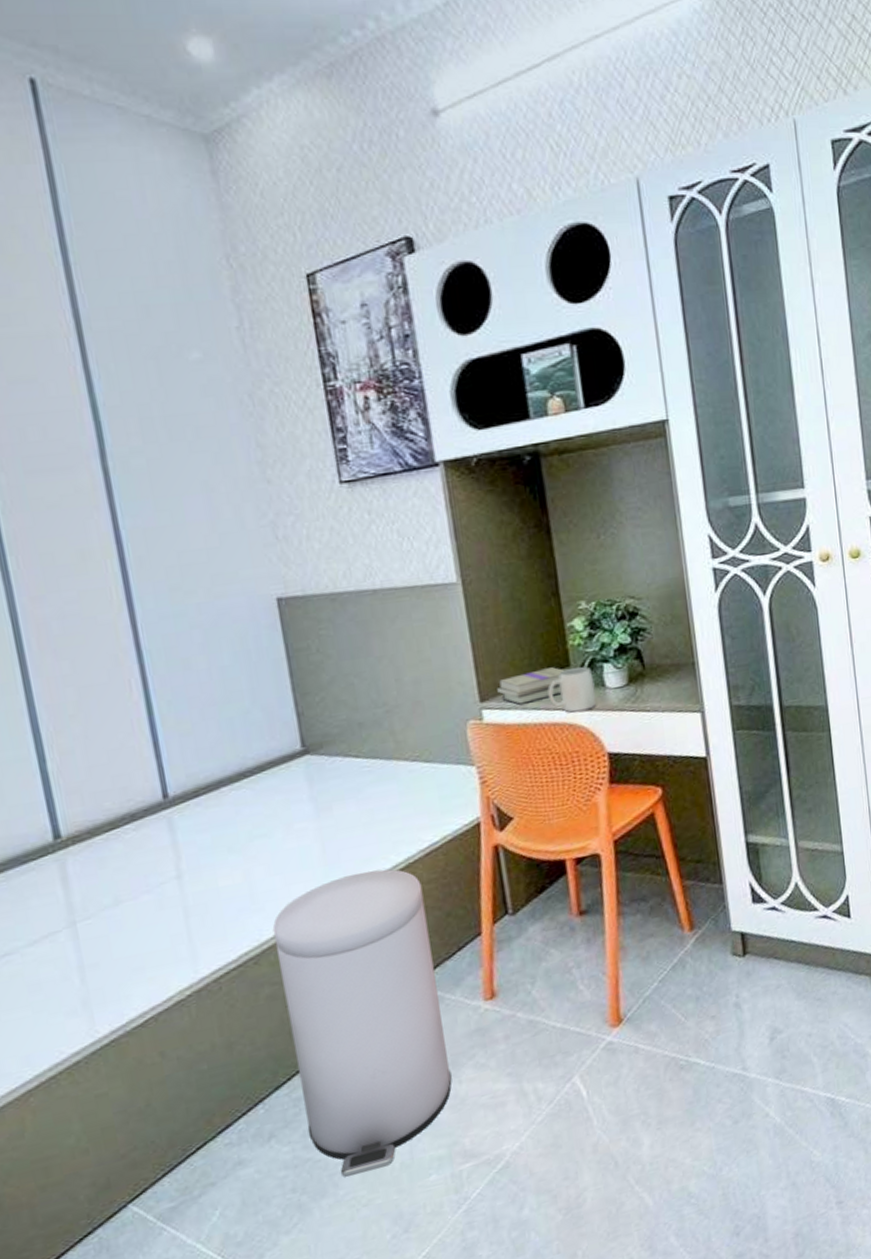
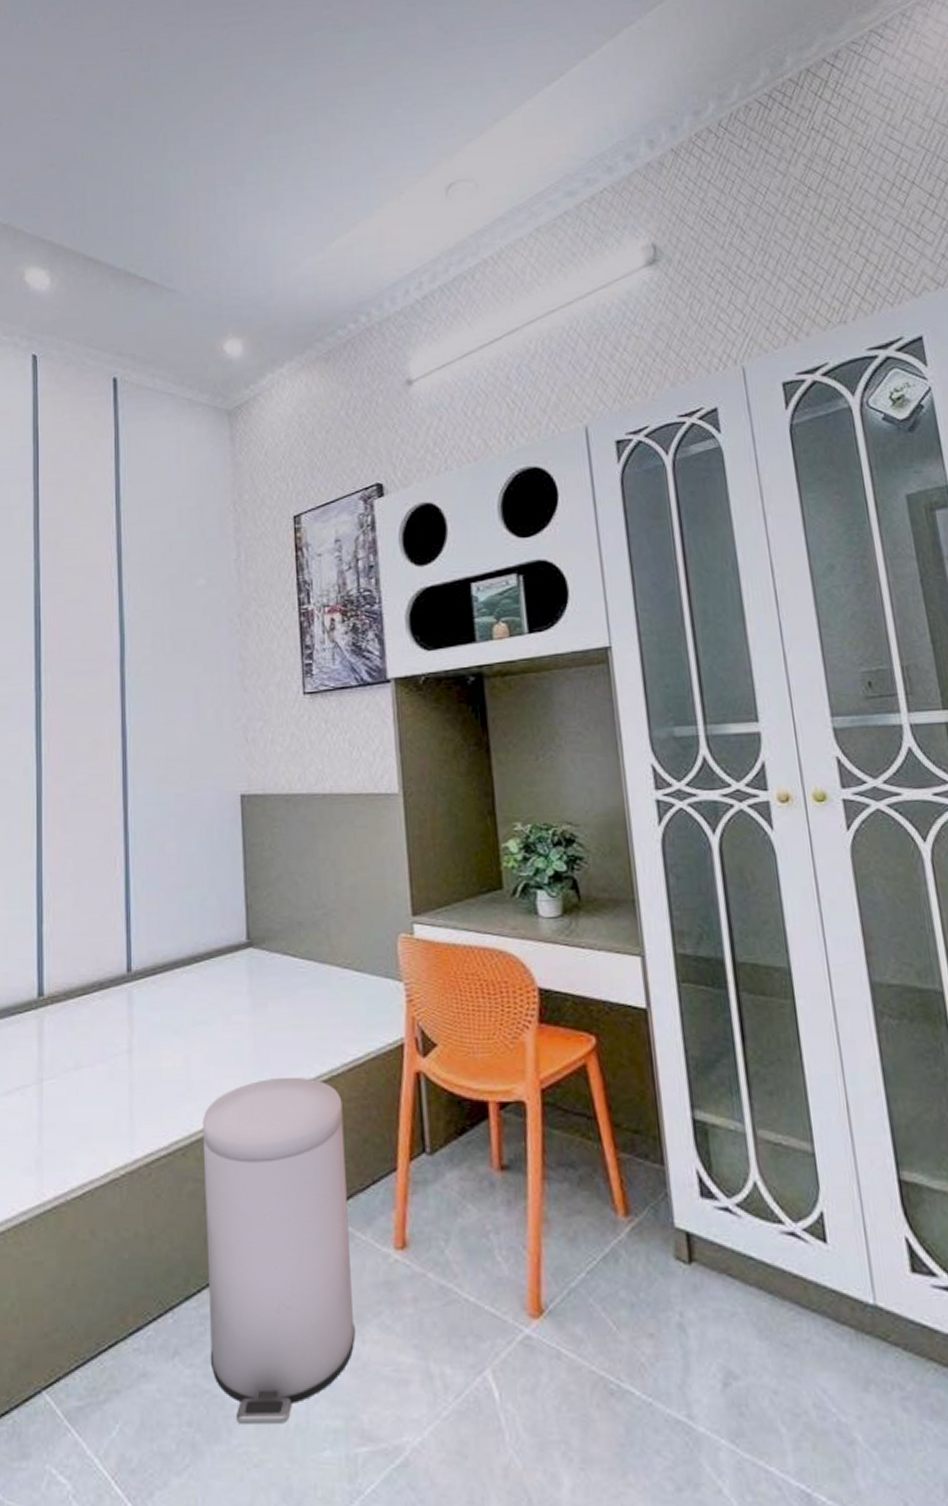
books: present [497,667,565,705] -> none [429,888,498,923]
mug: present [548,666,596,713] -> none [479,890,528,939]

